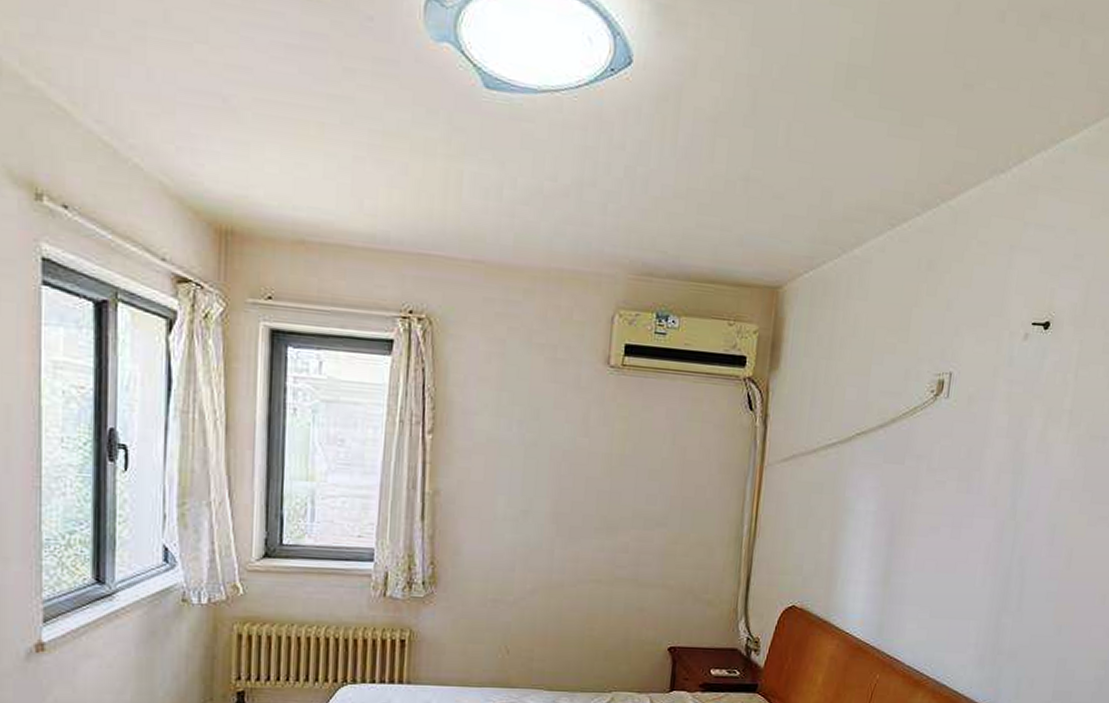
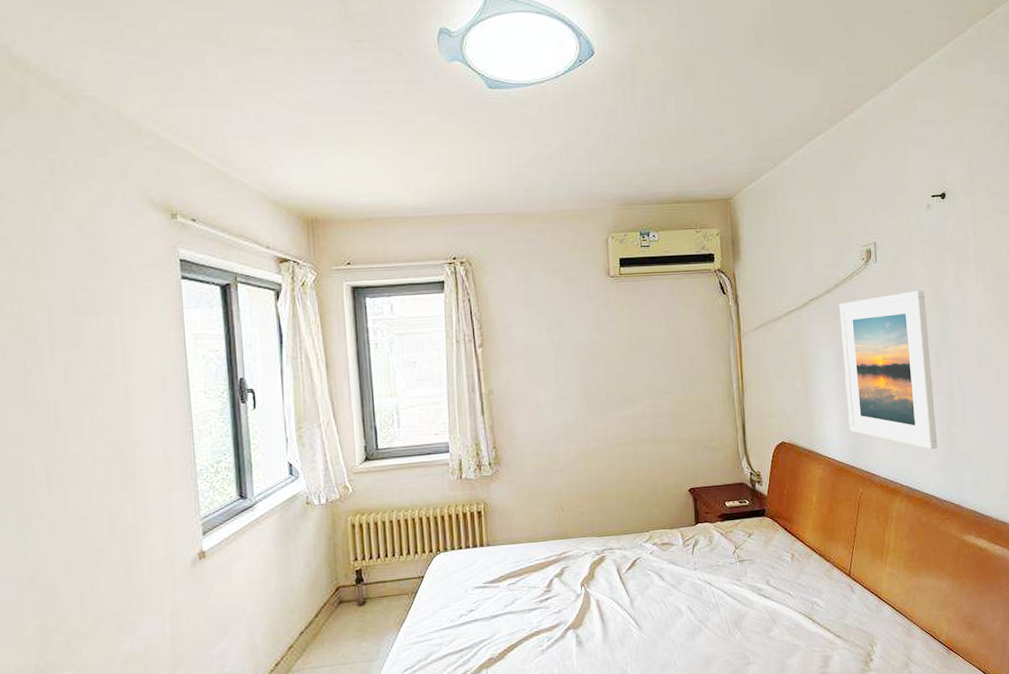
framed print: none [877,441,1000,640] -> present [839,290,938,450]

